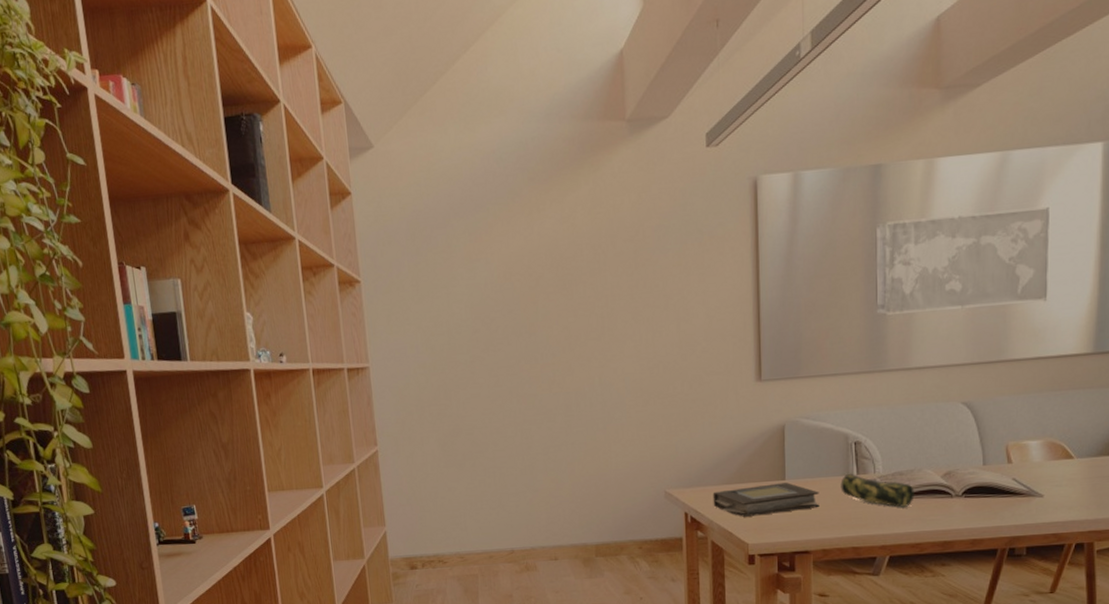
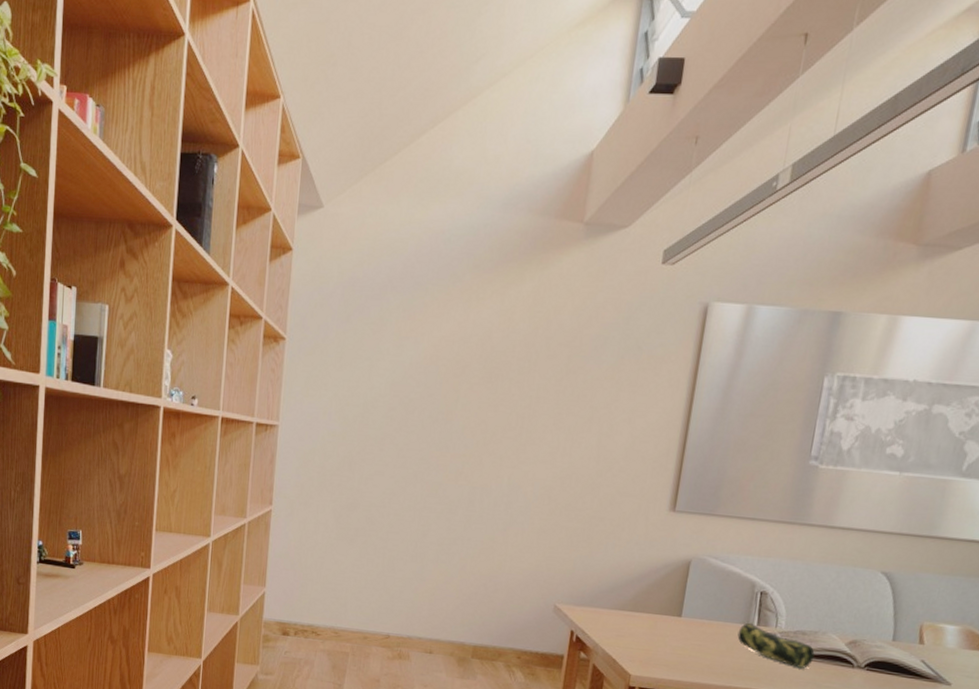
book: present [712,482,820,517] -> none [601,615,714,652]

